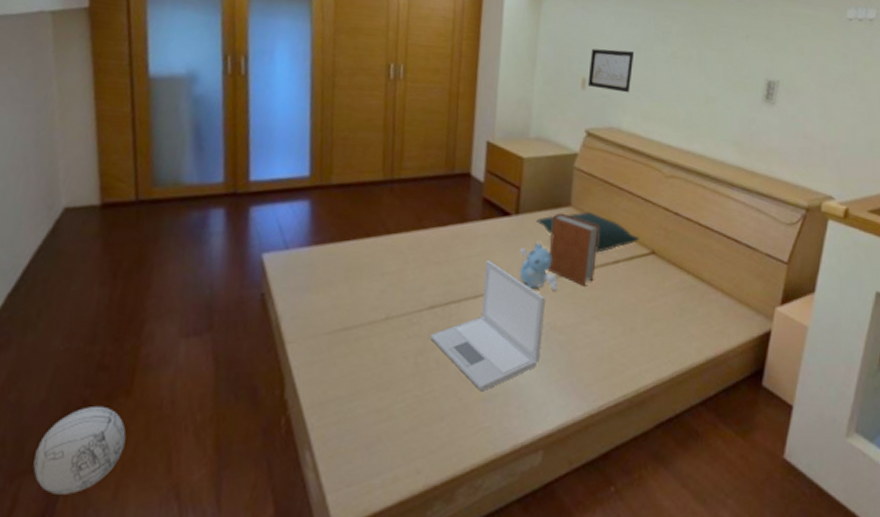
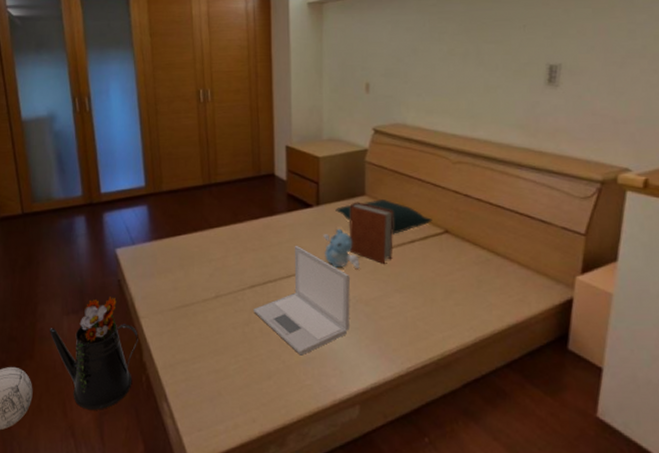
watering can: none [158,315,281,463] -> present [50,297,138,410]
wall art: present [587,48,634,93] -> none [371,54,412,92]

